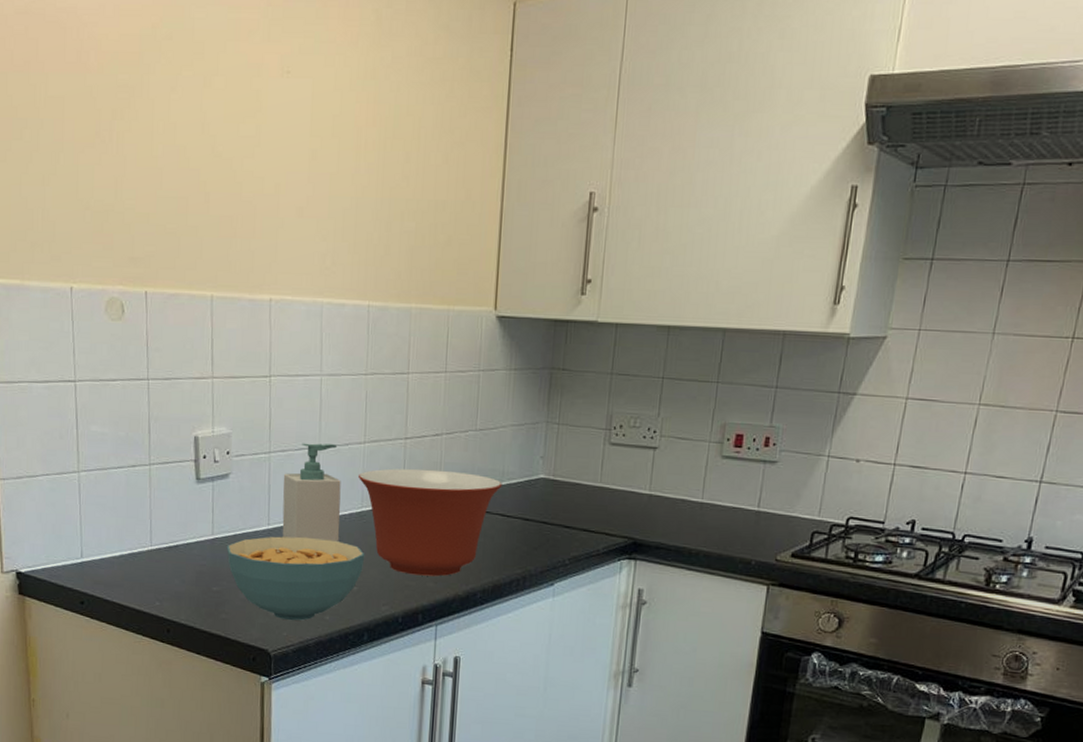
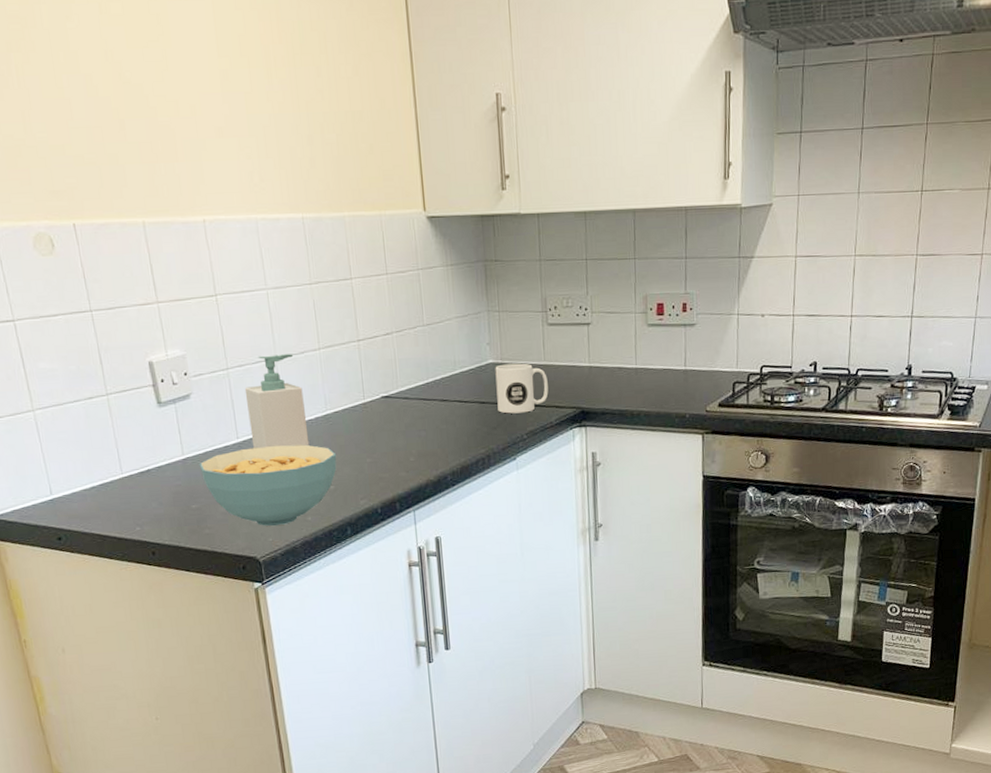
mixing bowl: present [357,468,502,577] -> none [317,366,456,468]
mug: none [542,481,601,536] -> present [495,363,549,414]

